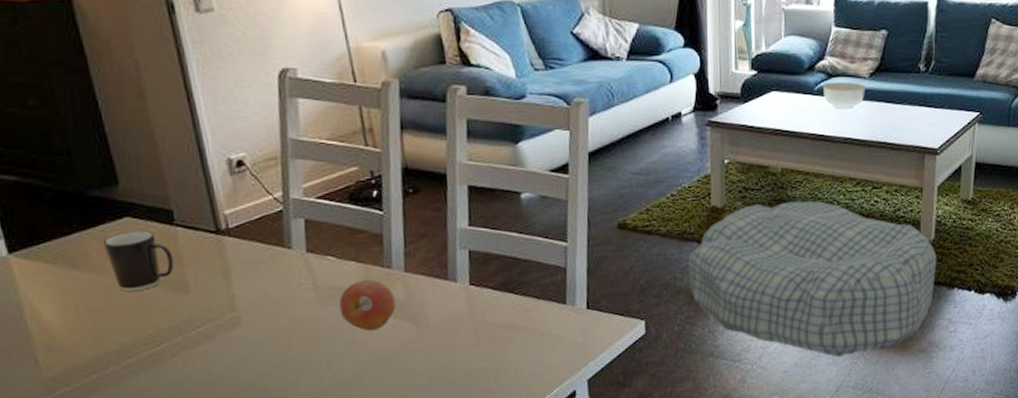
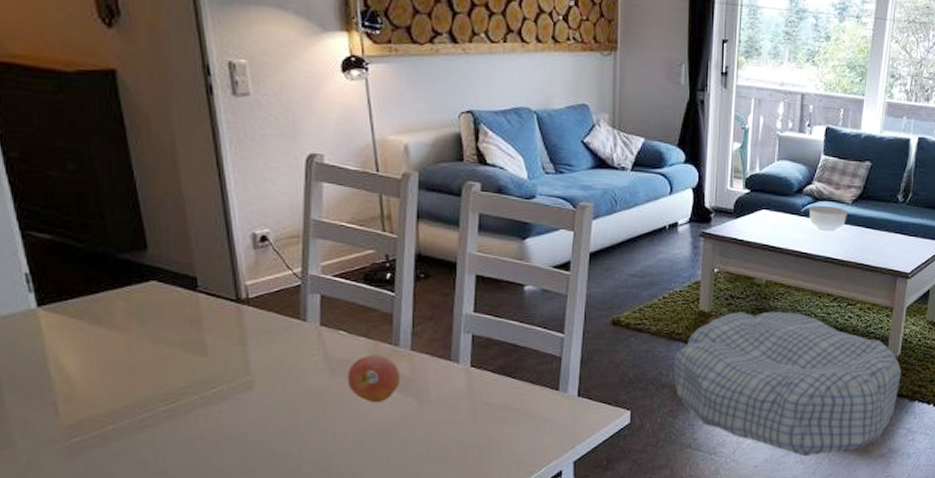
mug: present [102,230,174,293] -> none [128,293,194,351]

